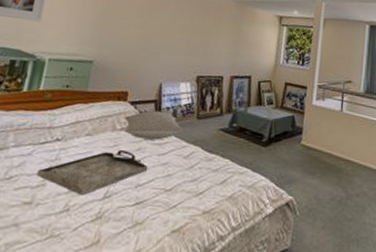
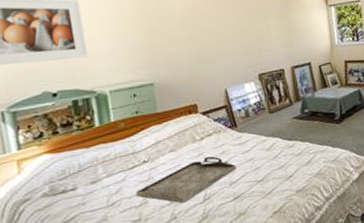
pillow: present [124,110,183,140] -> none [200,114,260,143]

